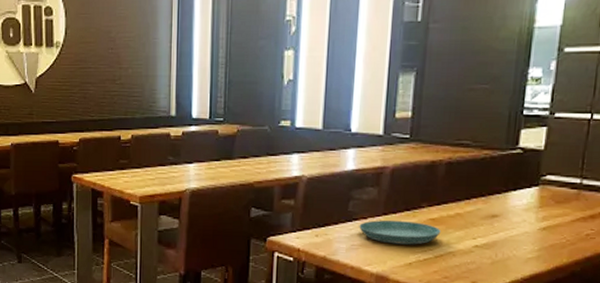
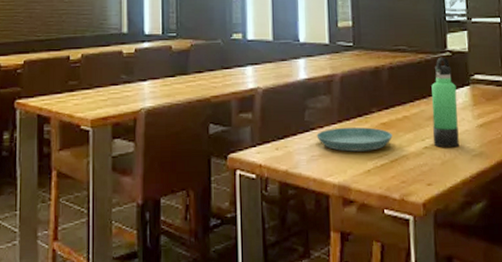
thermos bottle: none [485,154,522,249] -> present [431,57,459,148]

